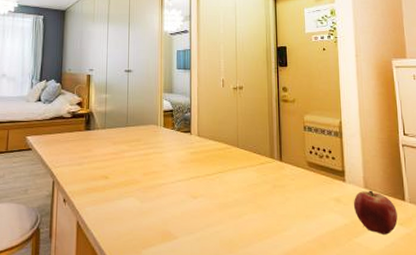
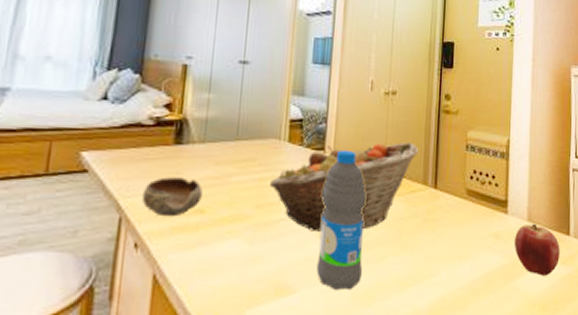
bowl: none [66,153,106,181] -> present [141,177,203,217]
fruit basket: none [152,125,265,193] -> present [269,142,419,232]
water bottle: none [191,132,226,239] -> present [316,149,367,291]

